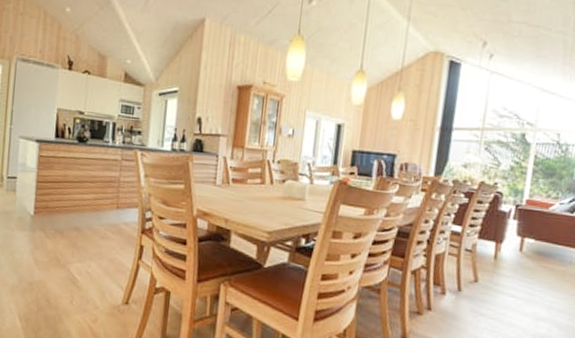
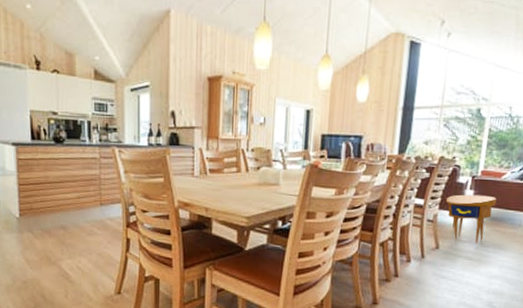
side table: none [486,223,544,279] -> present [445,194,497,243]

